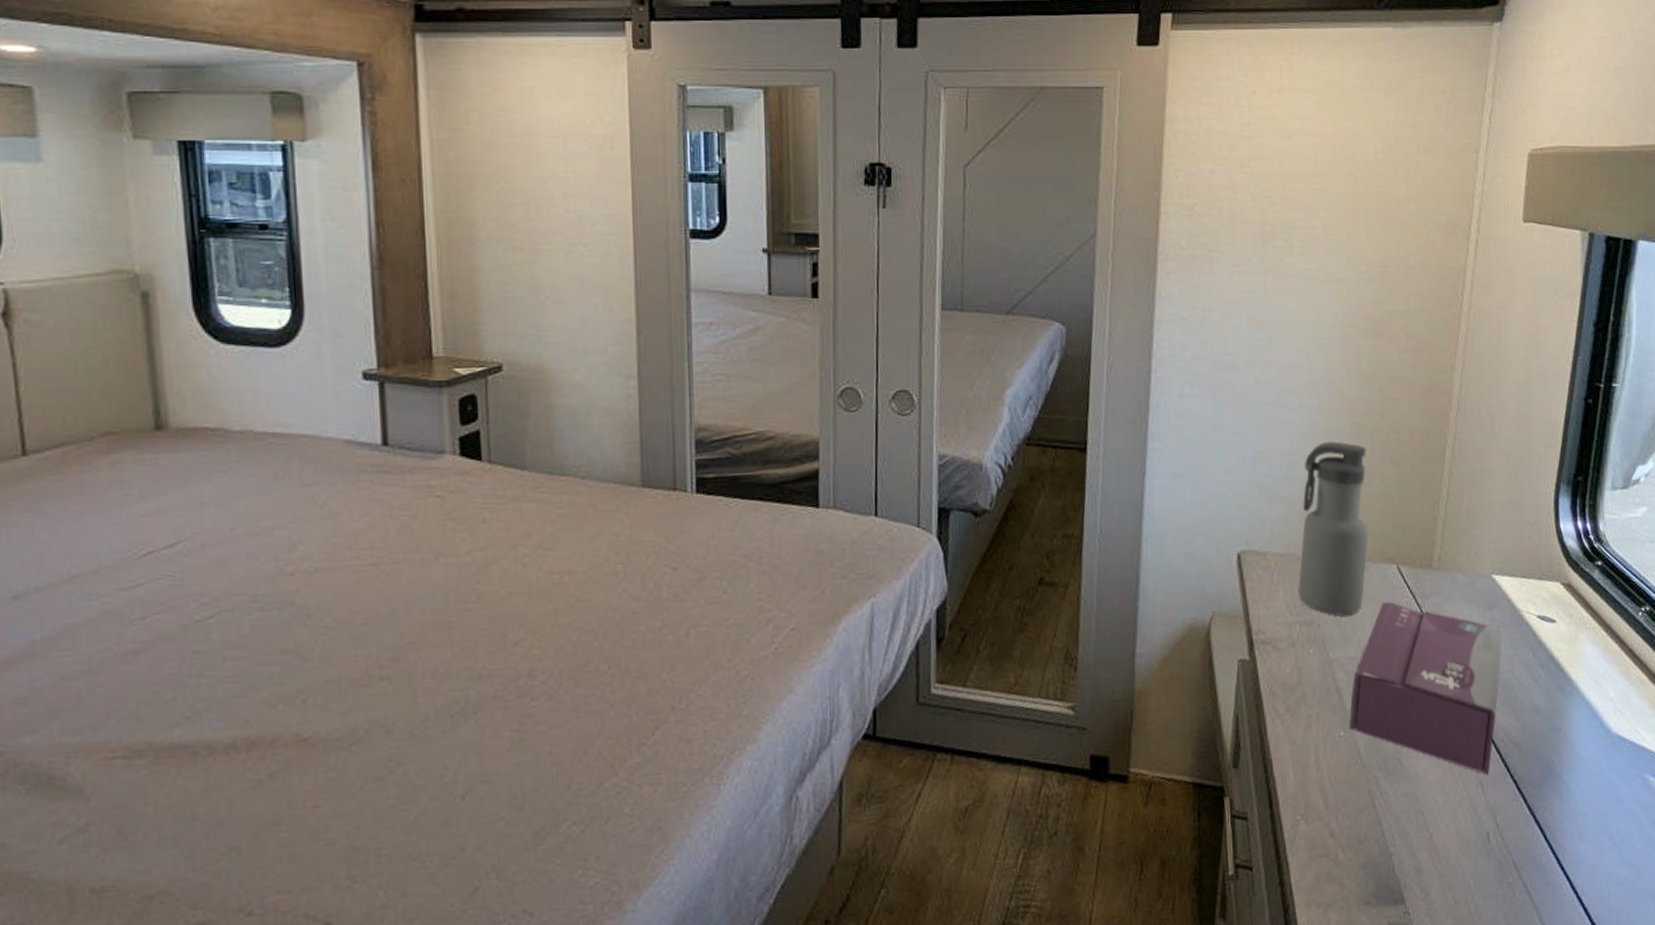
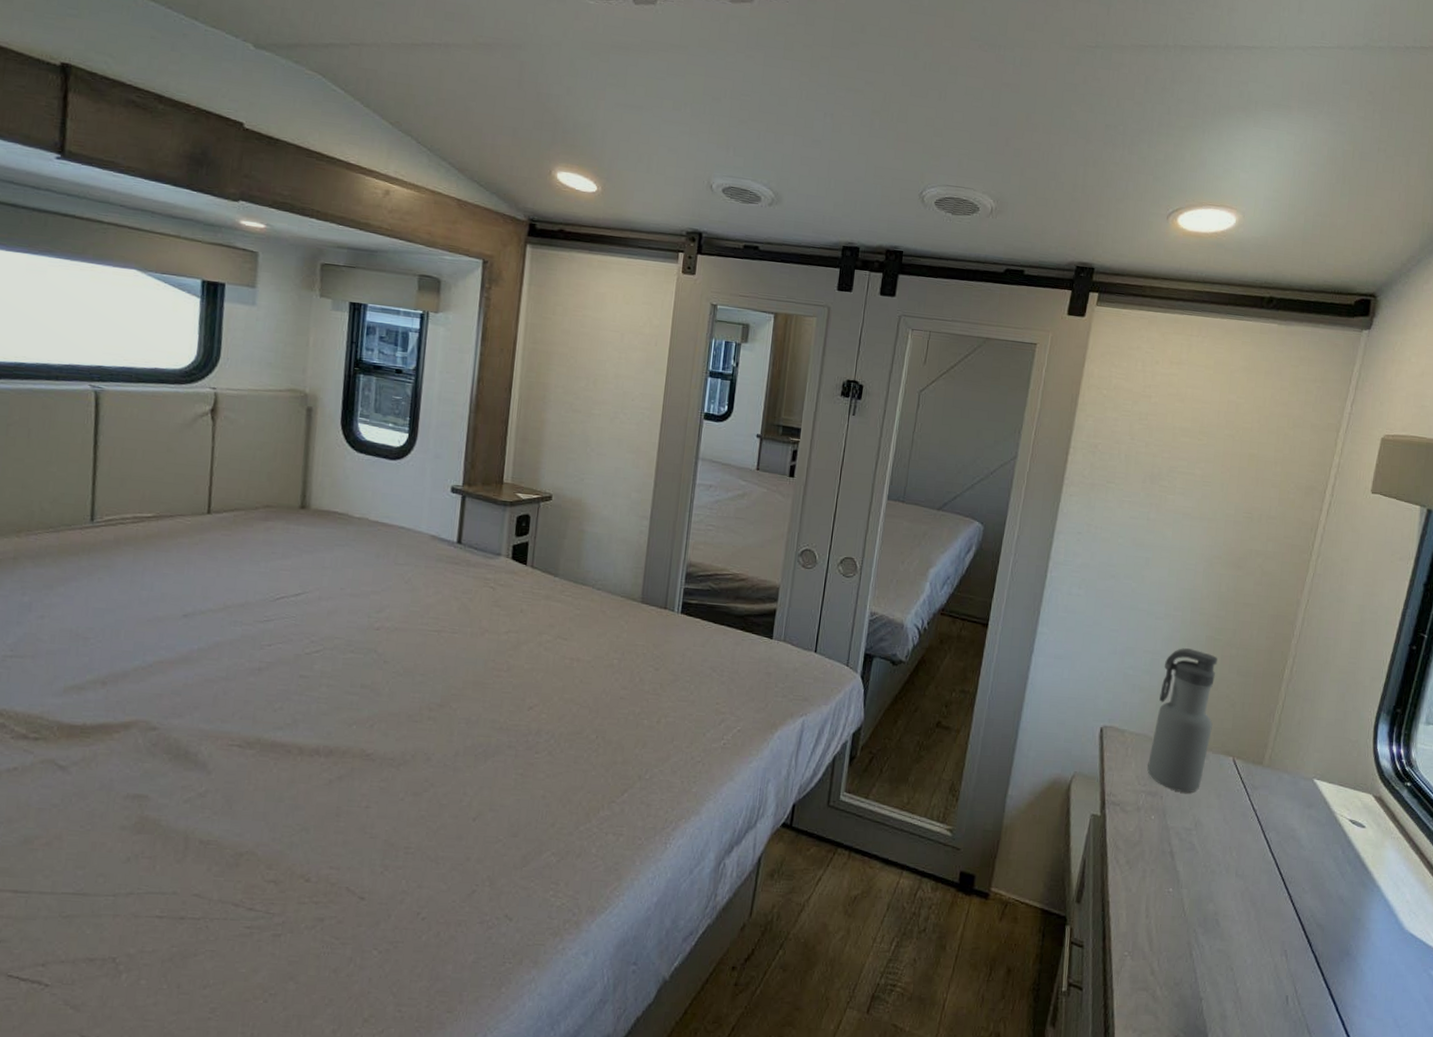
tissue box: present [1350,601,1503,775] -> none [1178,786,1319,947]

